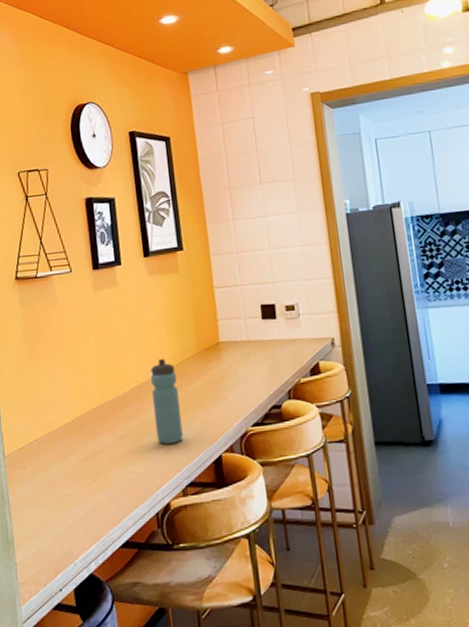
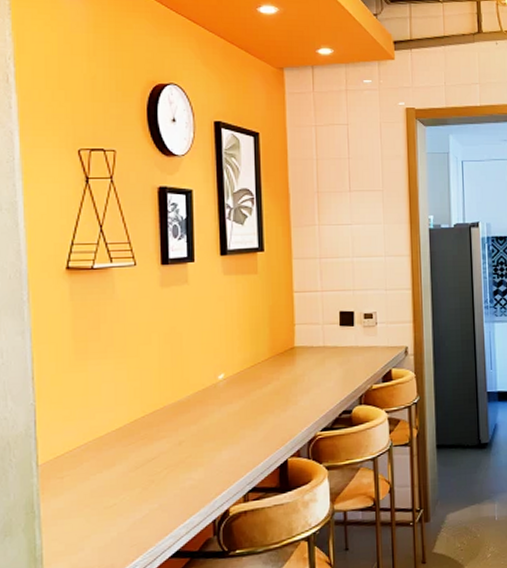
water bottle: present [150,358,183,444] -> none [217,361,249,450]

